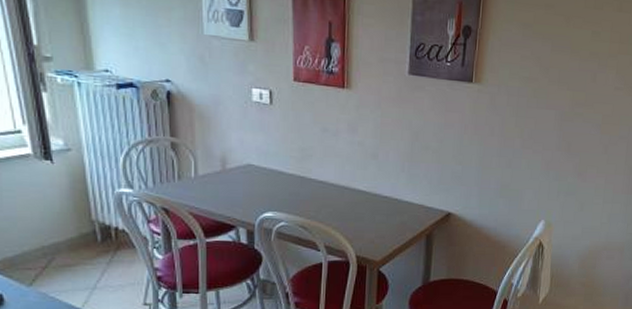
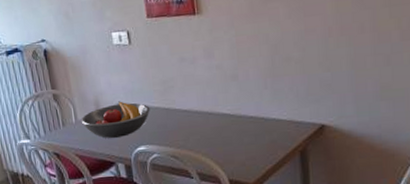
fruit bowl: none [201,161,284,200] -> present [80,101,150,138]

